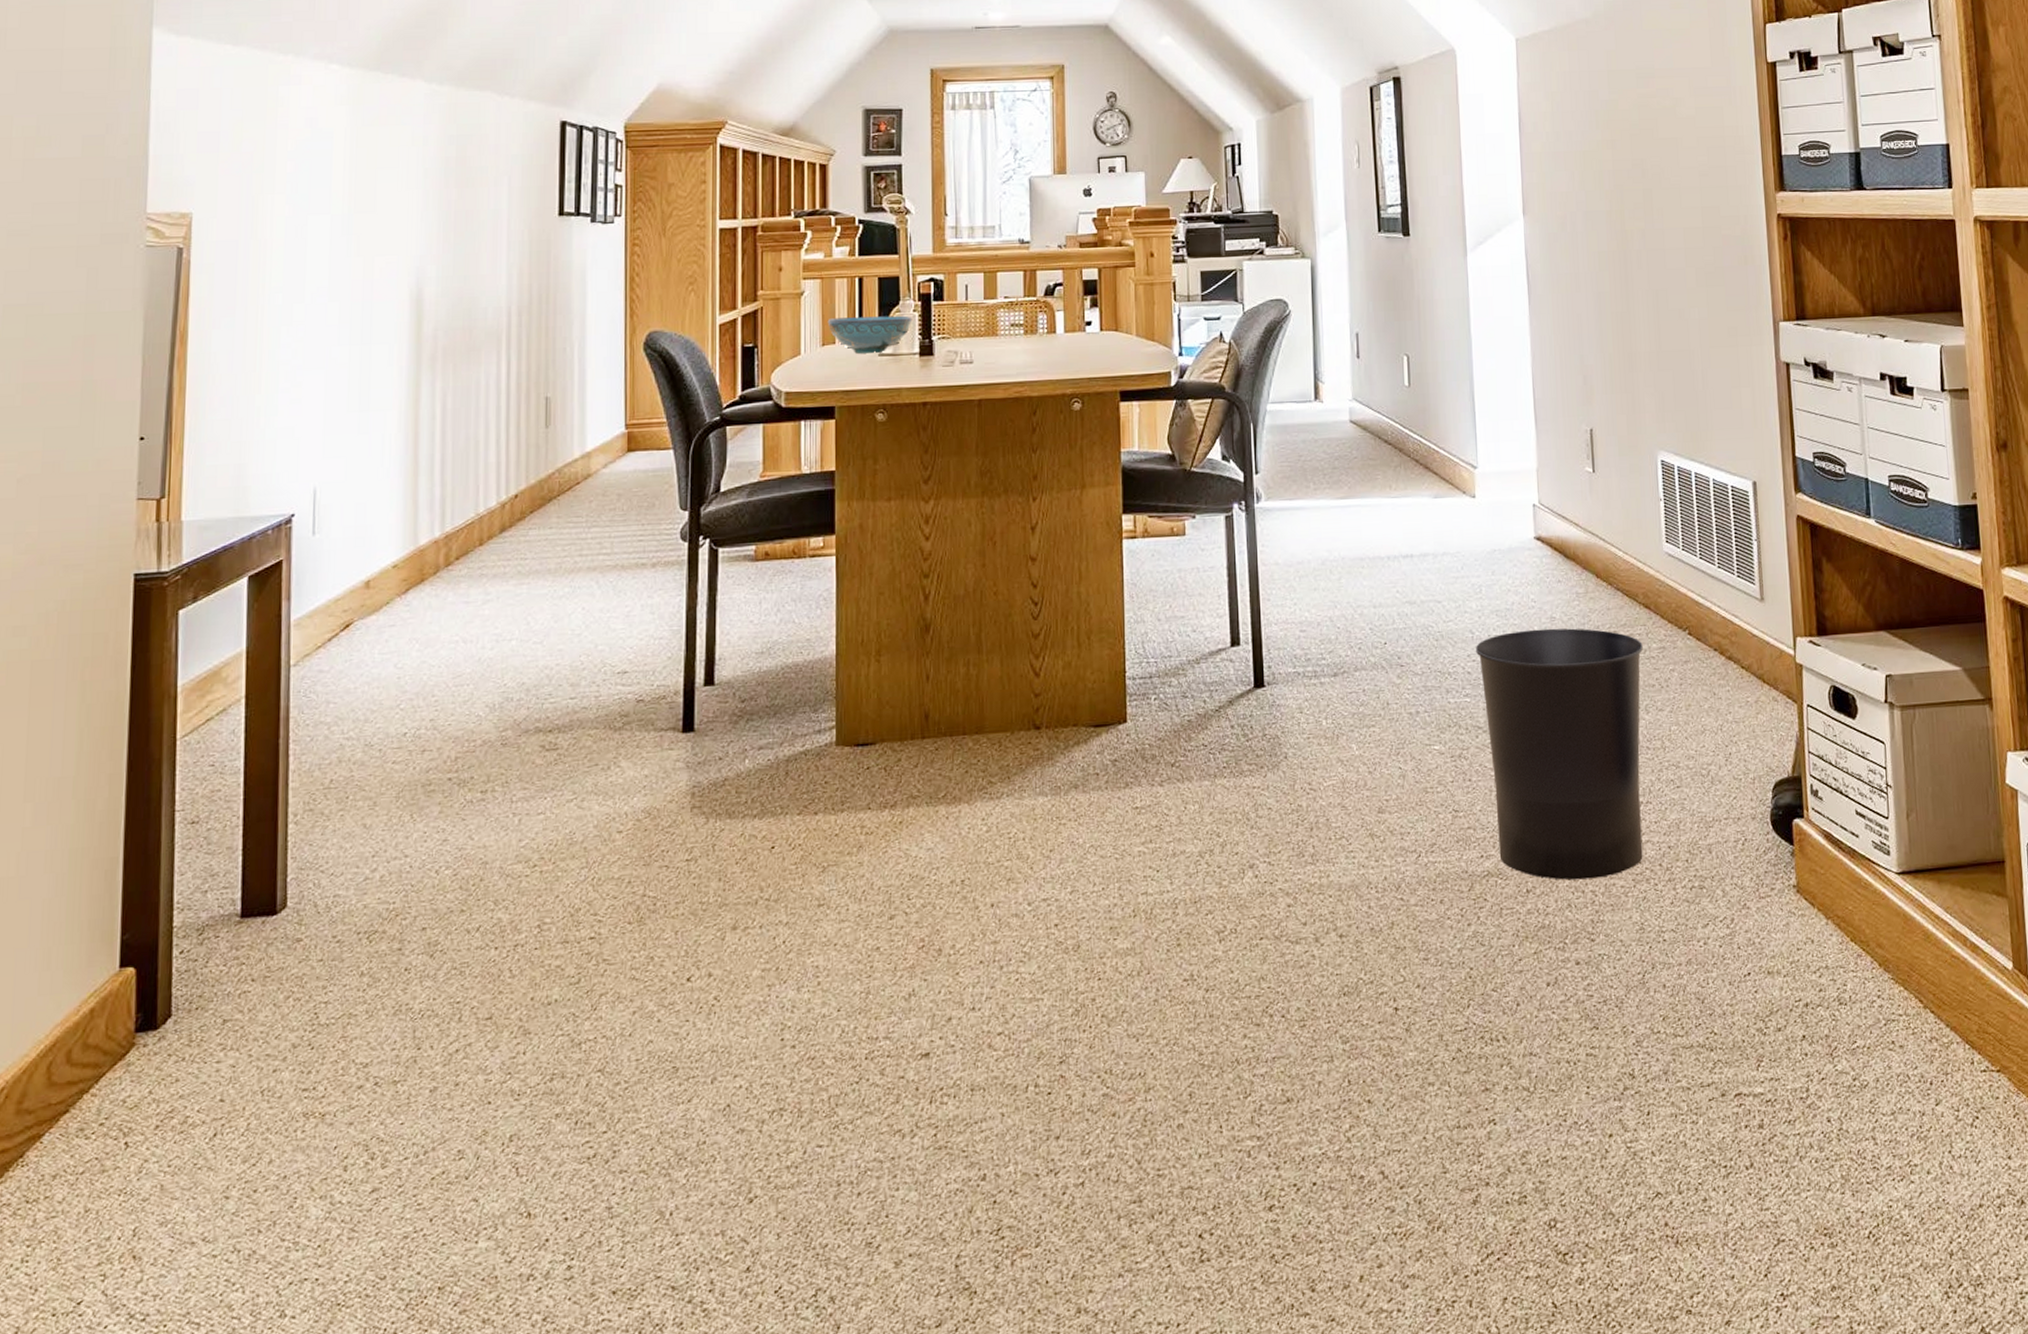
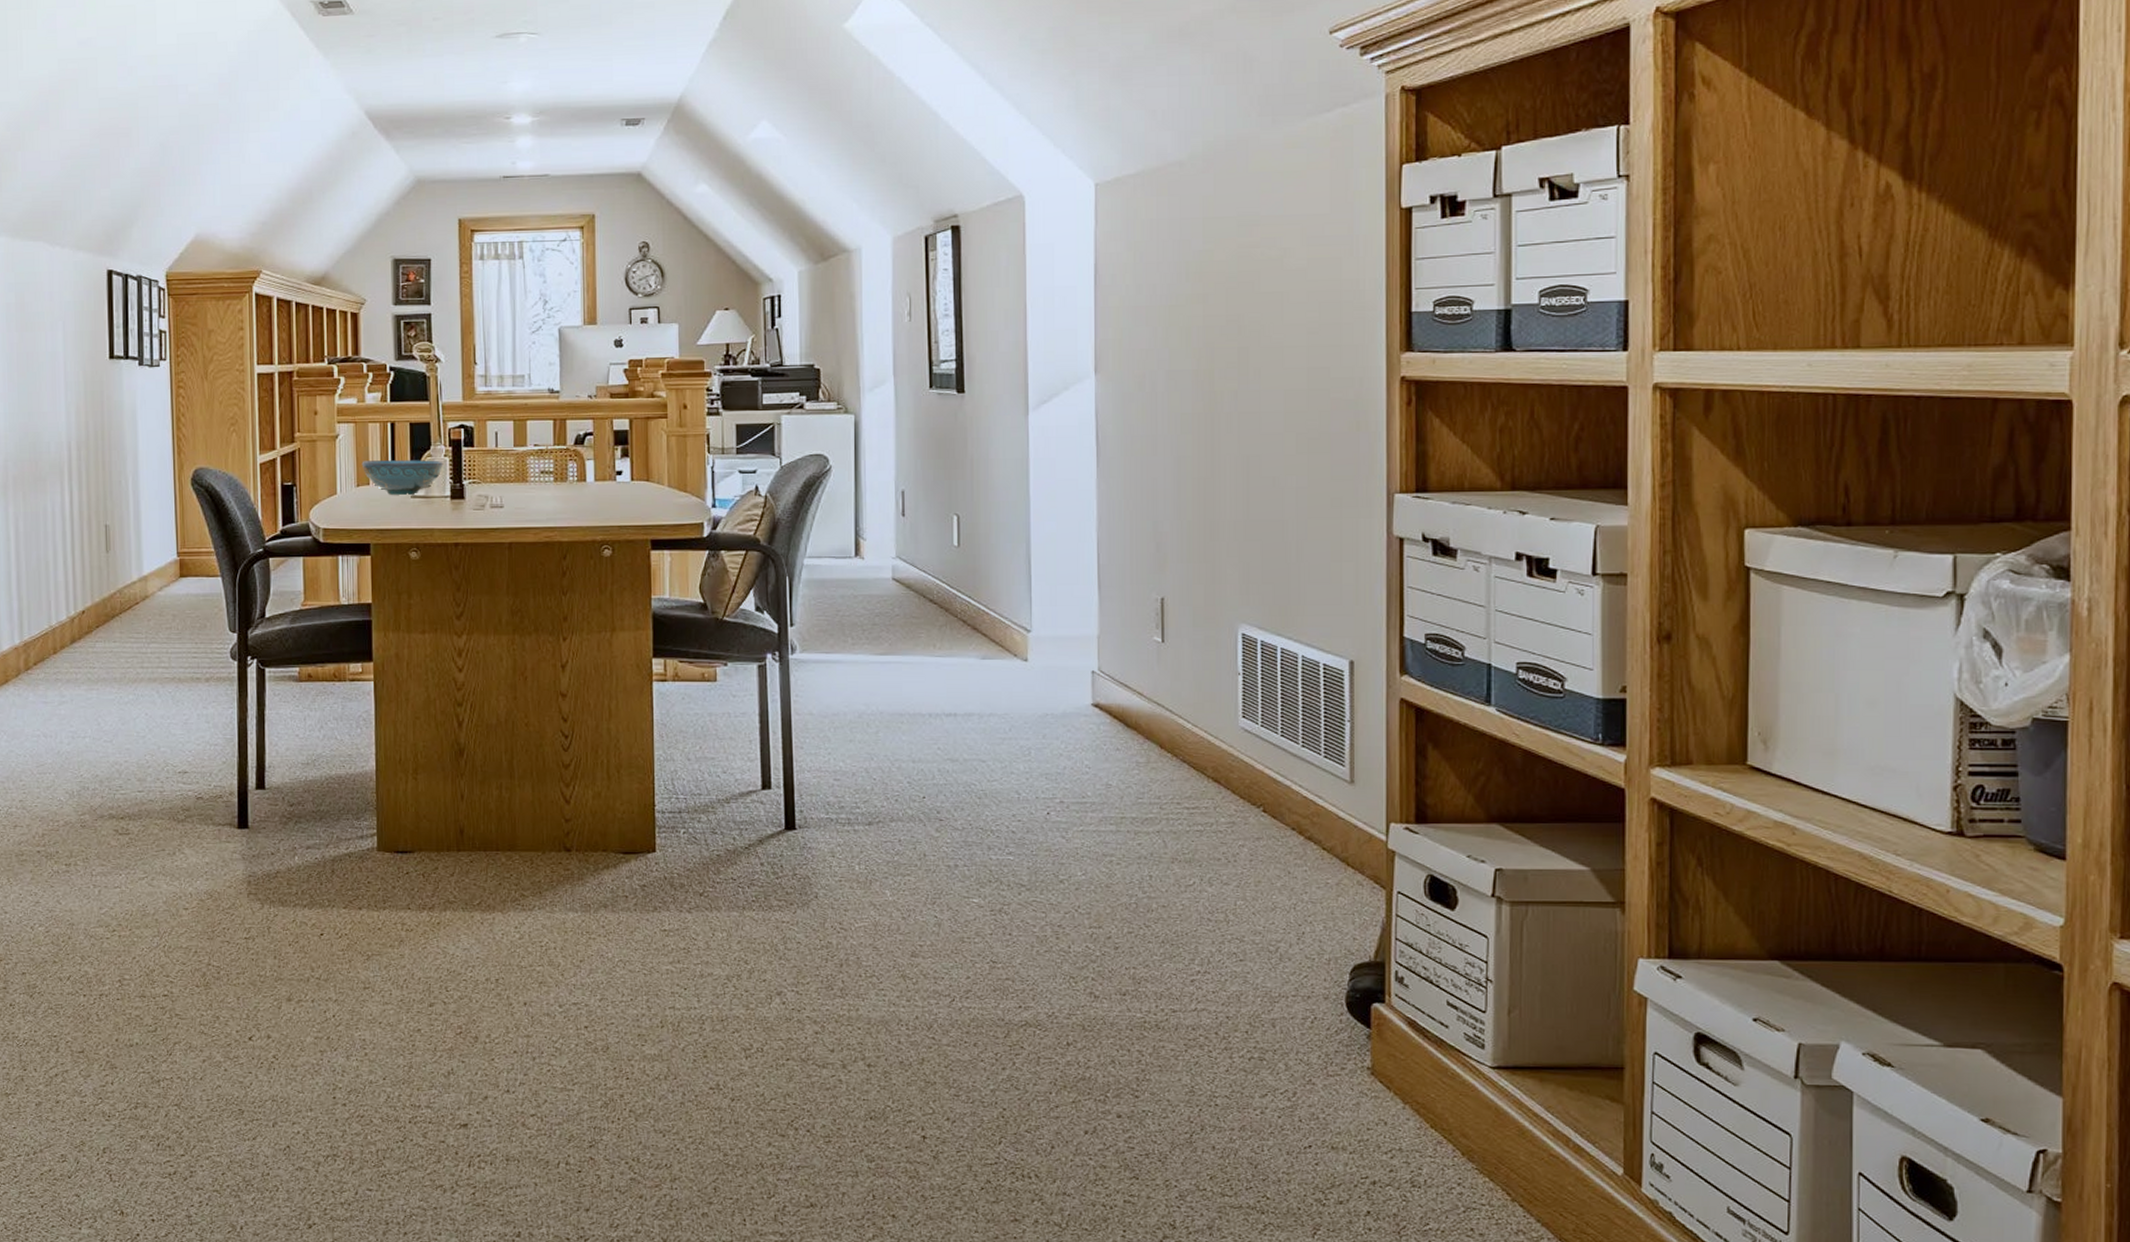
waste bin: present [1476,628,1643,880] -> none [1022,795,1209,1039]

